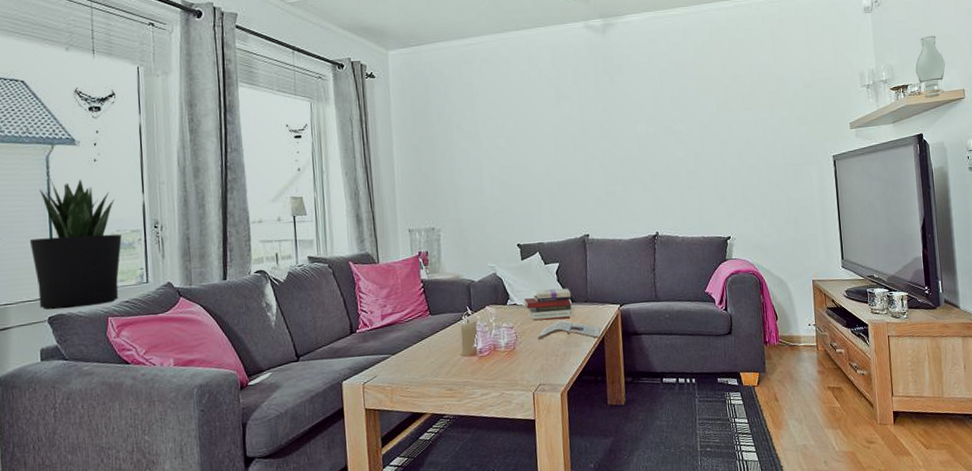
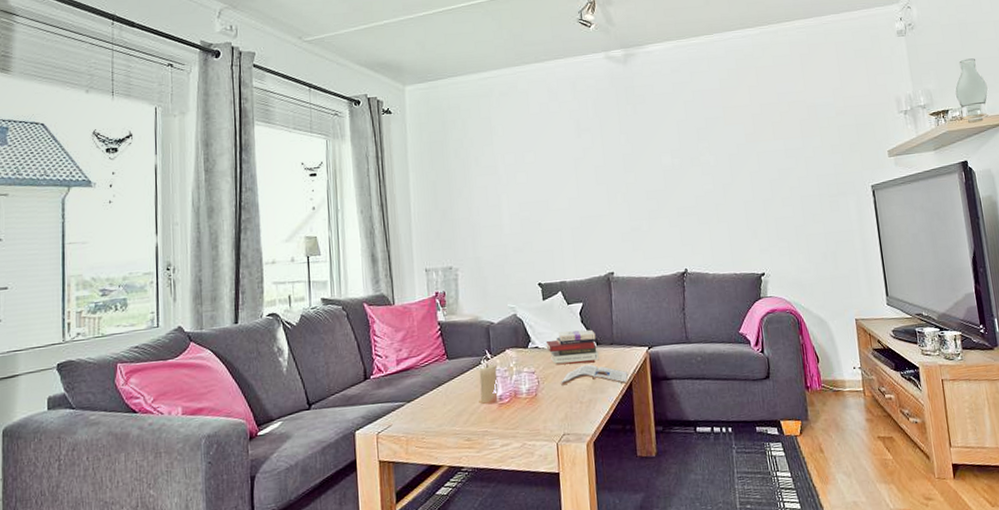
planter: present [29,176,122,310] -> none [42,219,134,357]

